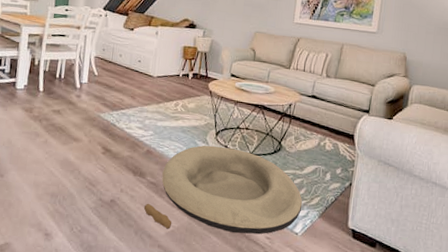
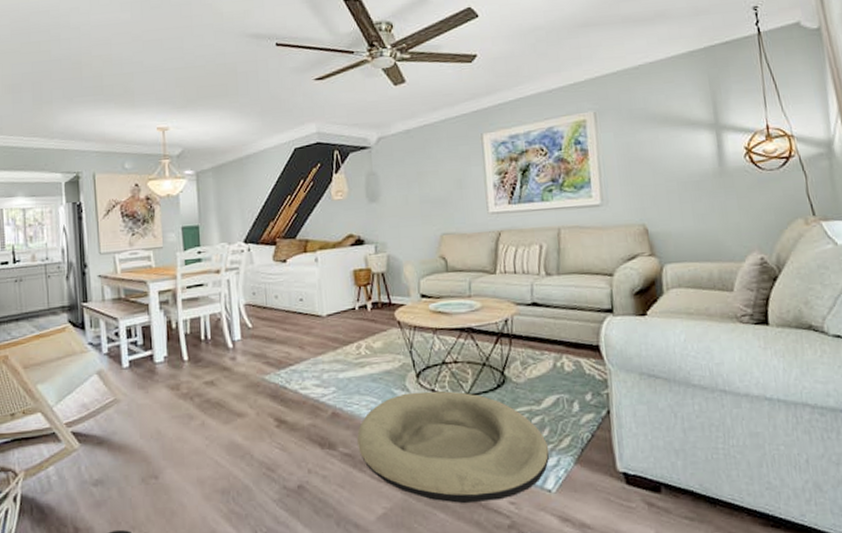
dog toy: present [143,203,172,229] -> none [341,482,383,513]

